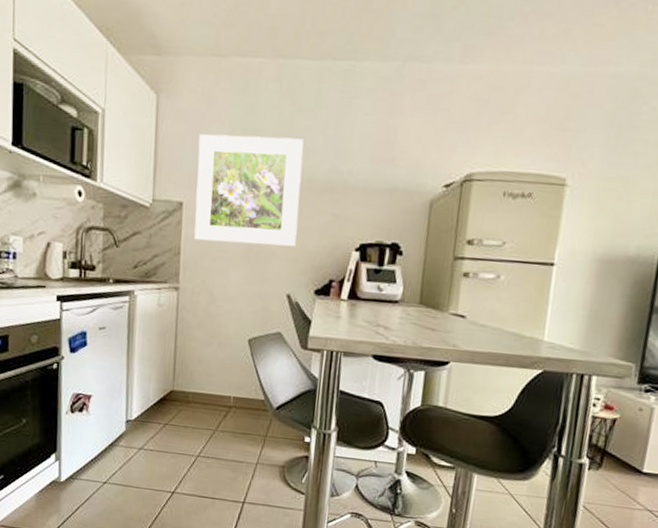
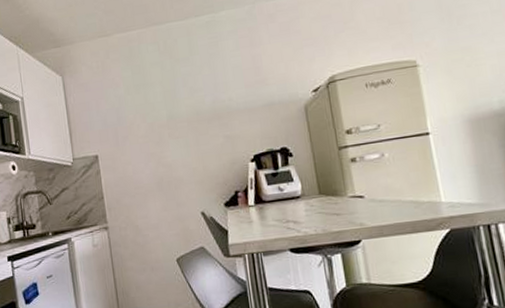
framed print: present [194,134,304,247] -> none [101,82,199,184]

